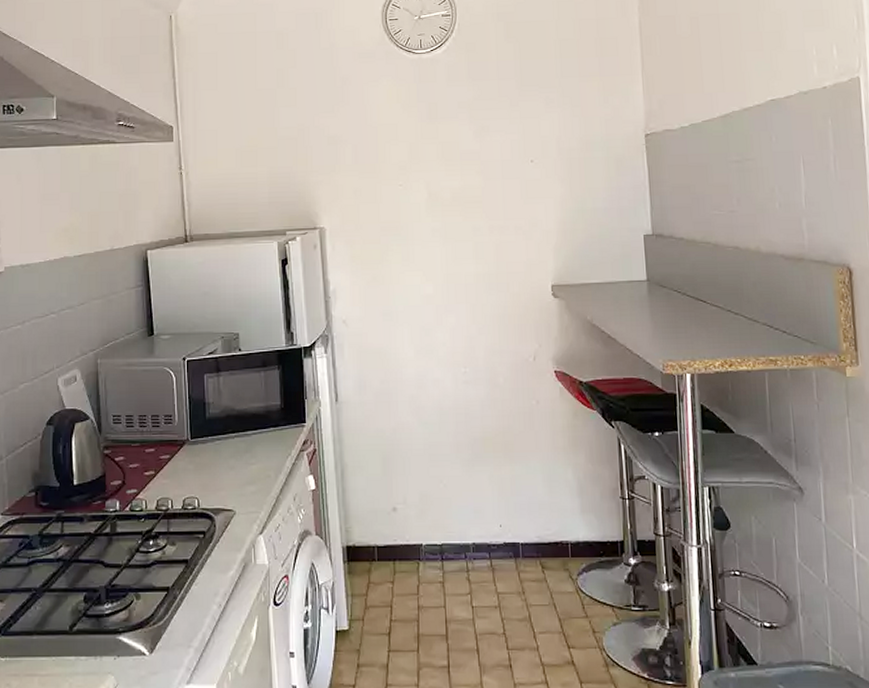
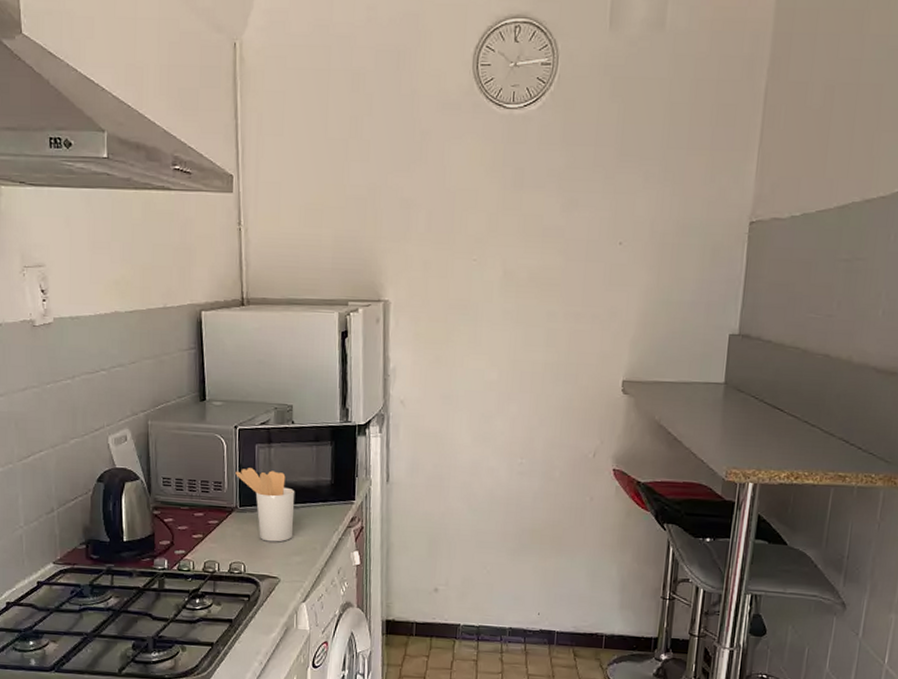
utensil holder: none [185,398,246,473] -> present [235,468,295,542]

